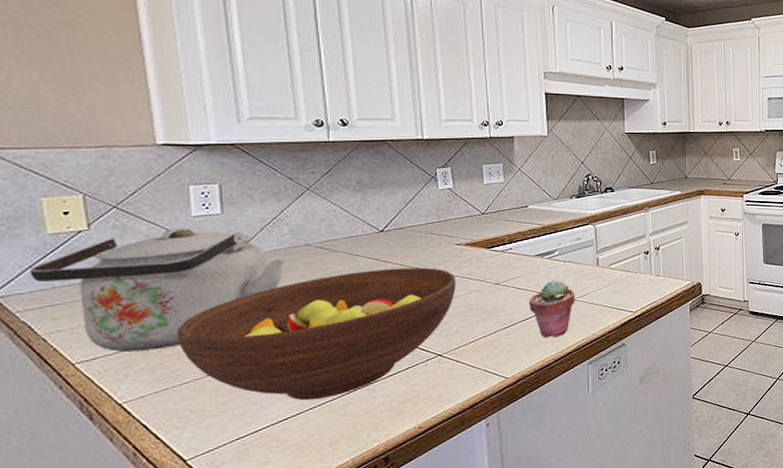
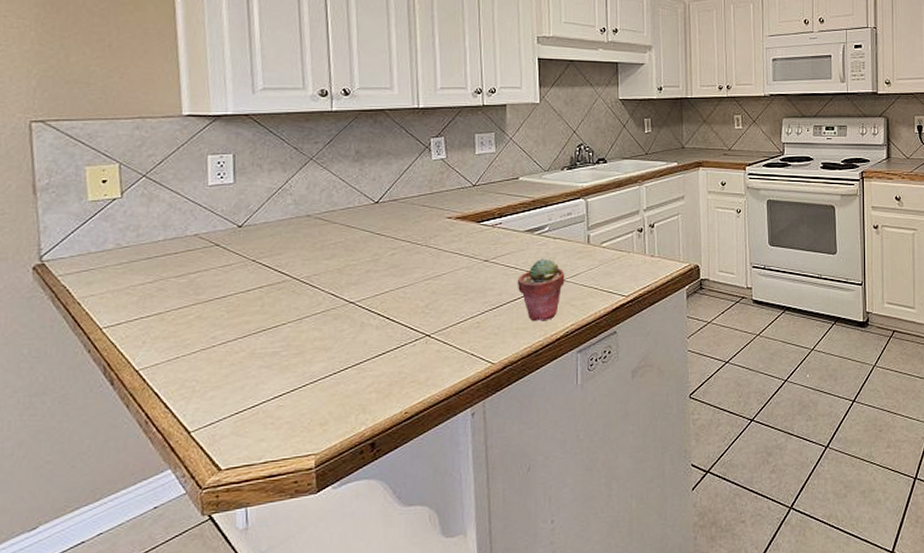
kettle: present [29,228,284,352] -> none [71,197,287,319]
fruit bowl: present [177,267,456,401] -> none [189,241,446,377]

